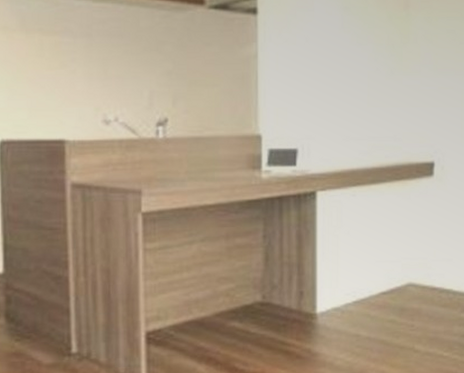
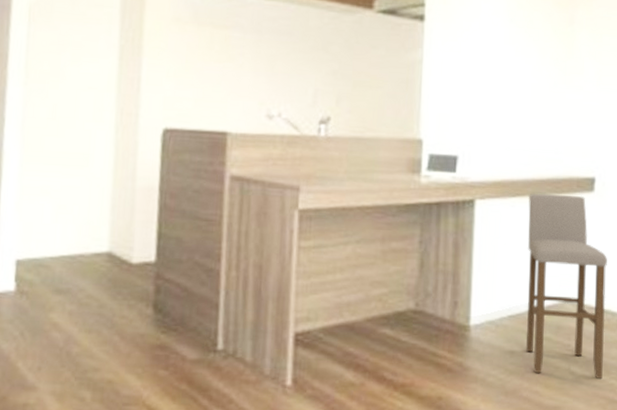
bar stool: none [368,180,448,355] -> present [525,193,607,379]

